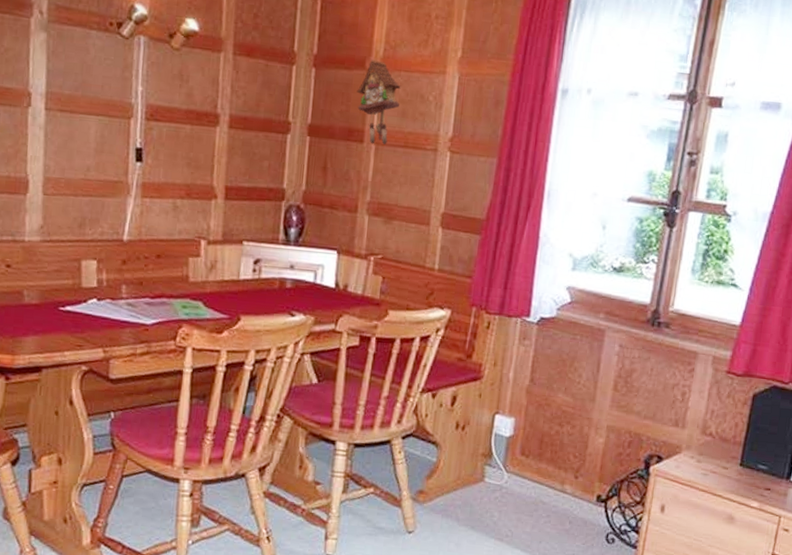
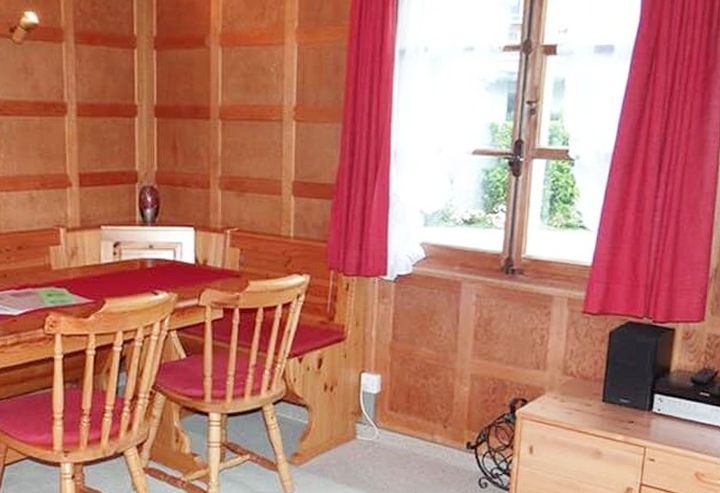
cuckoo clock: present [357,59,401,145] -> none [199,37,242,120]

